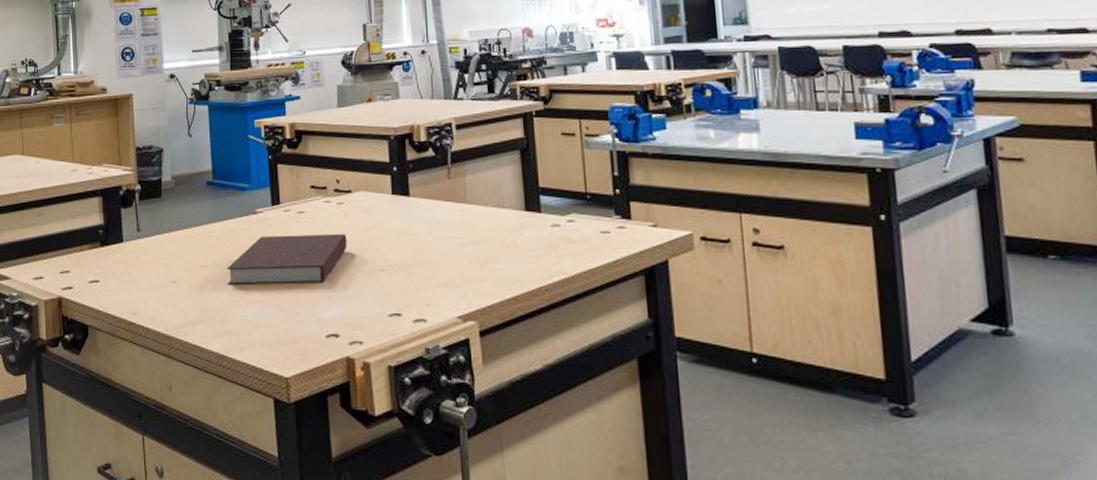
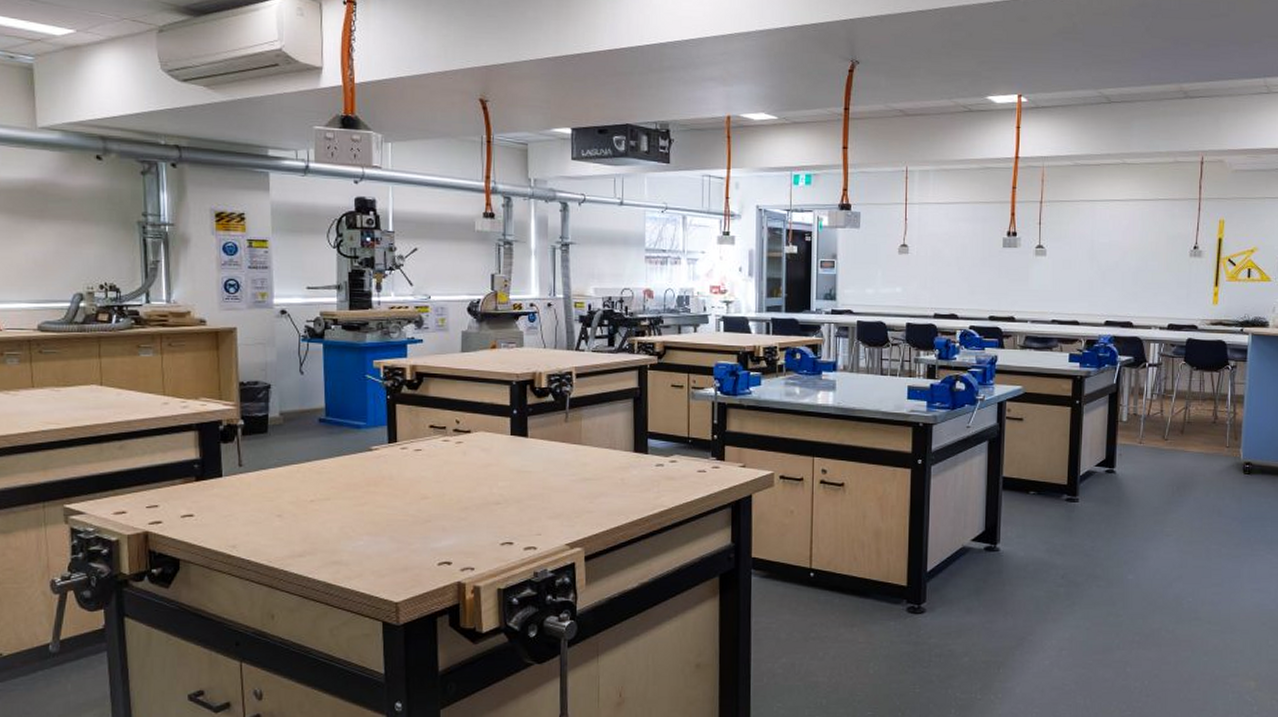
notebook: present [226,233,347,286] -> none [337,470,464,519]

